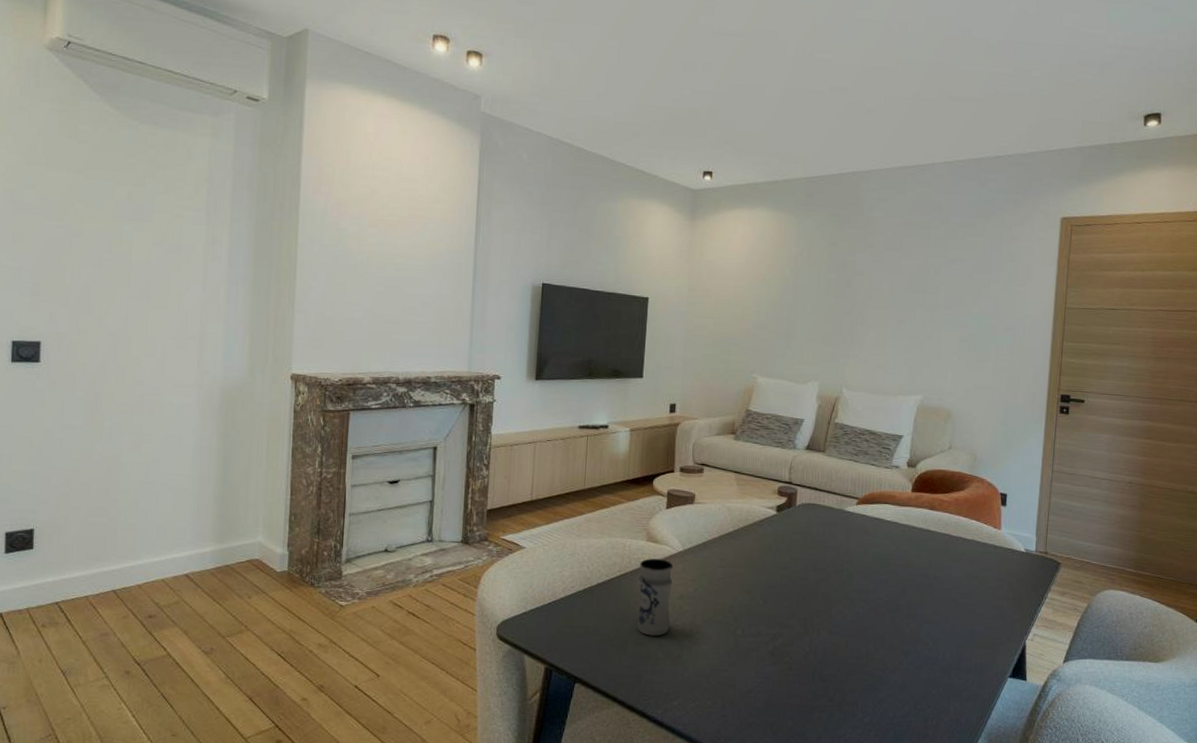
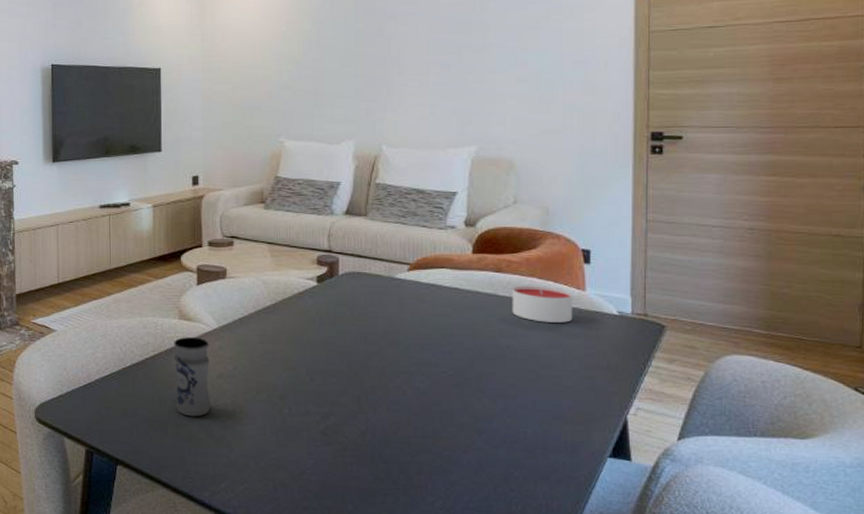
candle: none [941,522,991,557] -> present [512,285,573,323]

